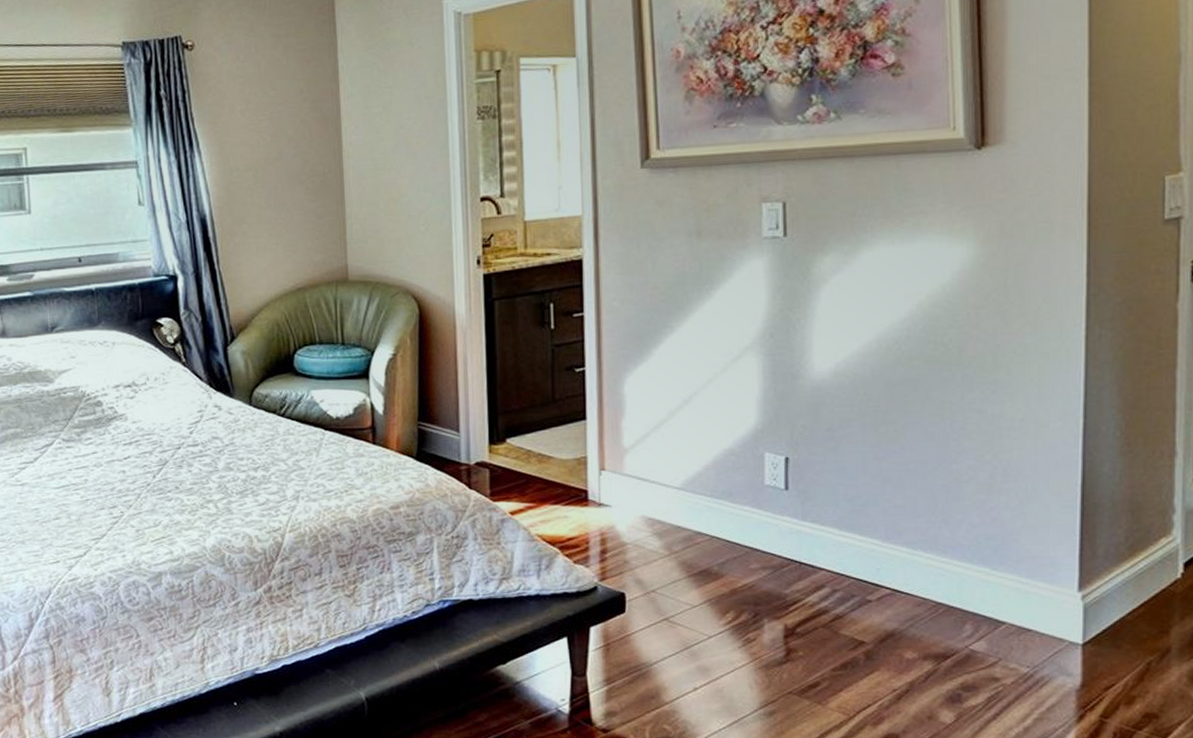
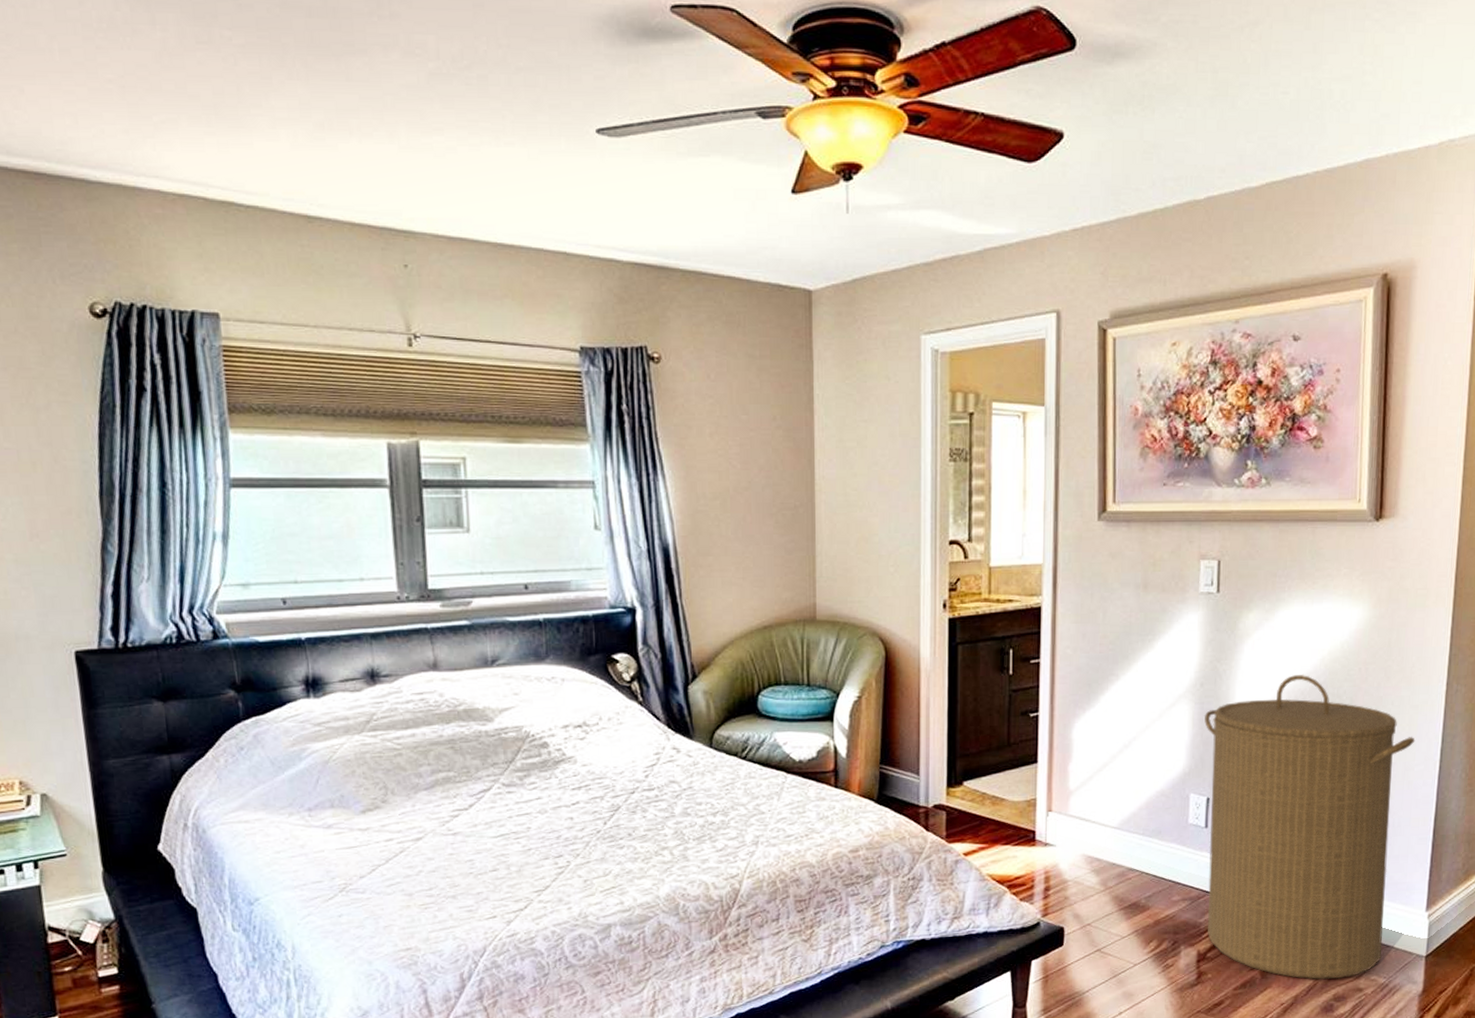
laundry hamper: none [777,321,1048,666] -> present [1204,674,1415,979]

